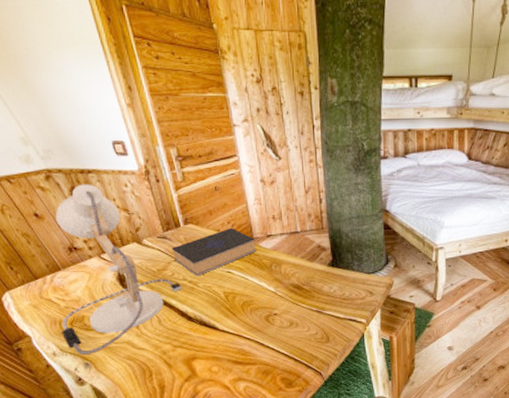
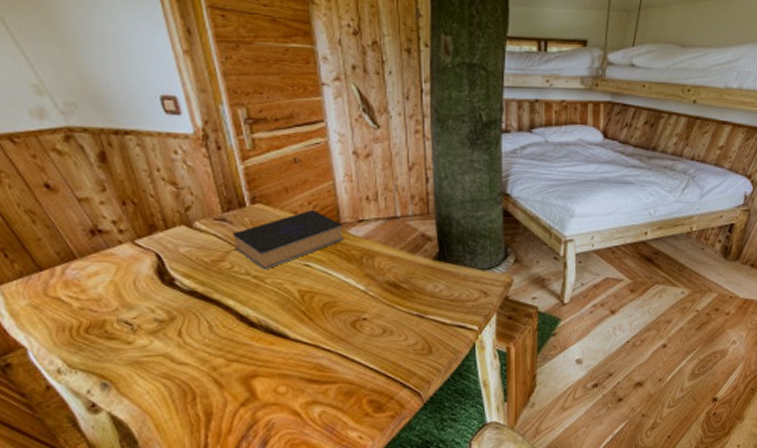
desk lamp: present [55,184,182,356] -> none [70,148,243,373]

